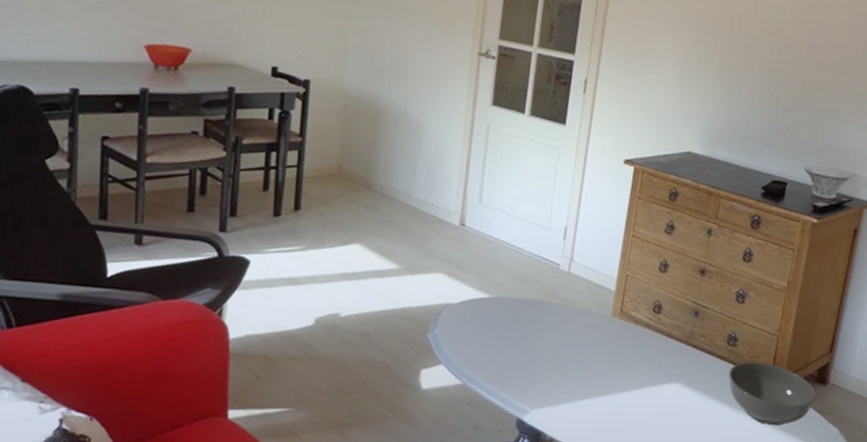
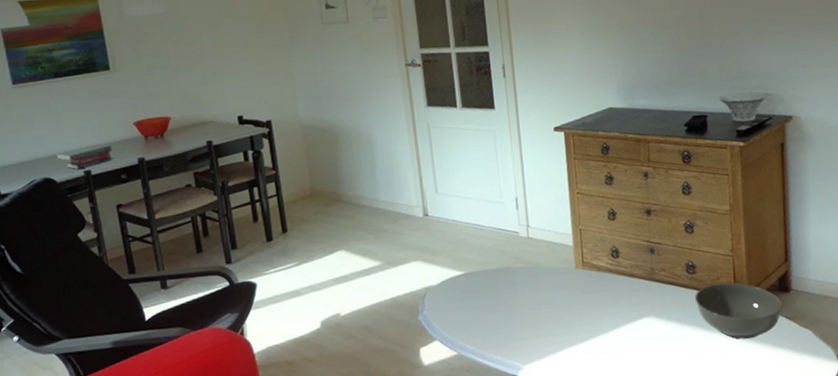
books: none [39,59,112,86] -> present [56,143,112,170]

